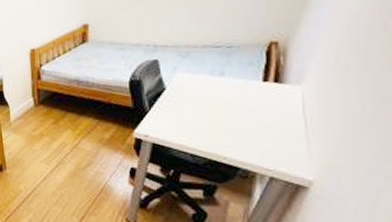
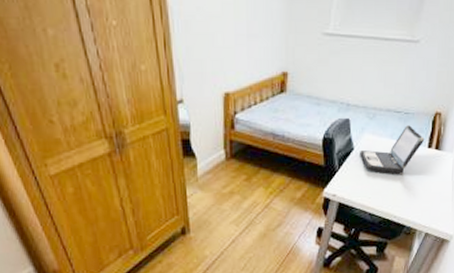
laptop: none [173,59,258,112] -> present [360,125,425,174]

